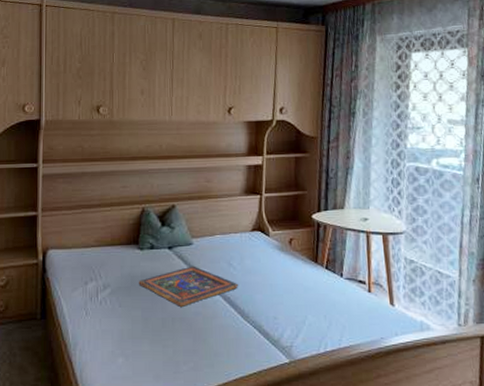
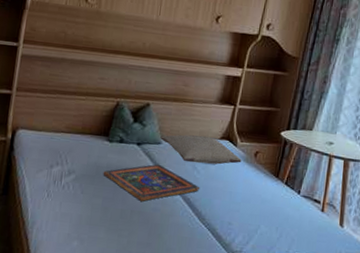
pillow: none [191,230,277,260] -> present [160,135,242,165]

